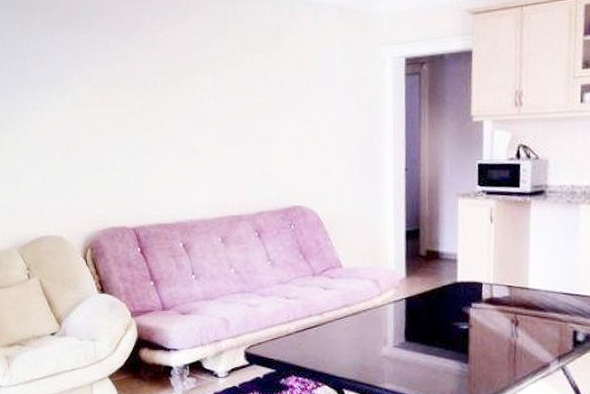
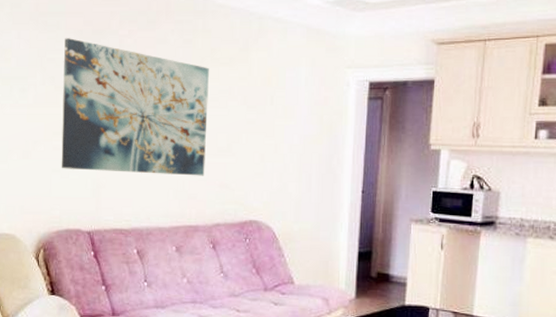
wall art: none [98,37,245,168] -> present [61,38,209,176]

